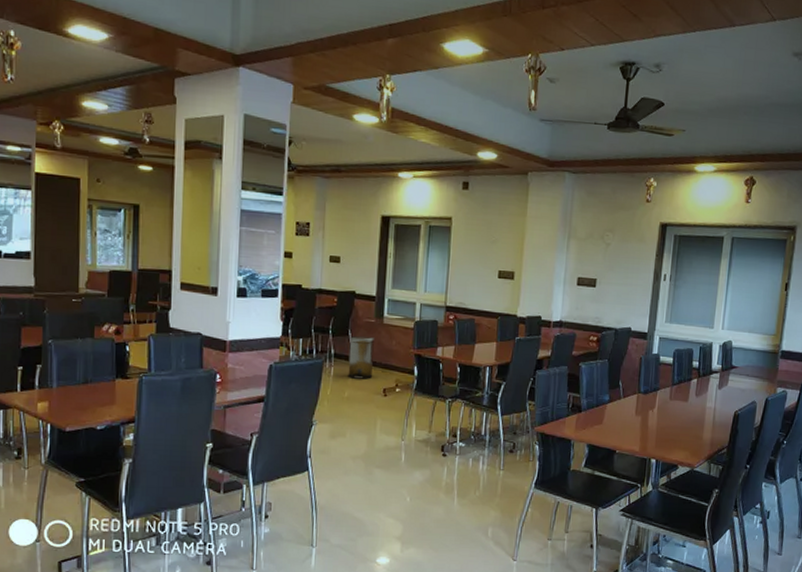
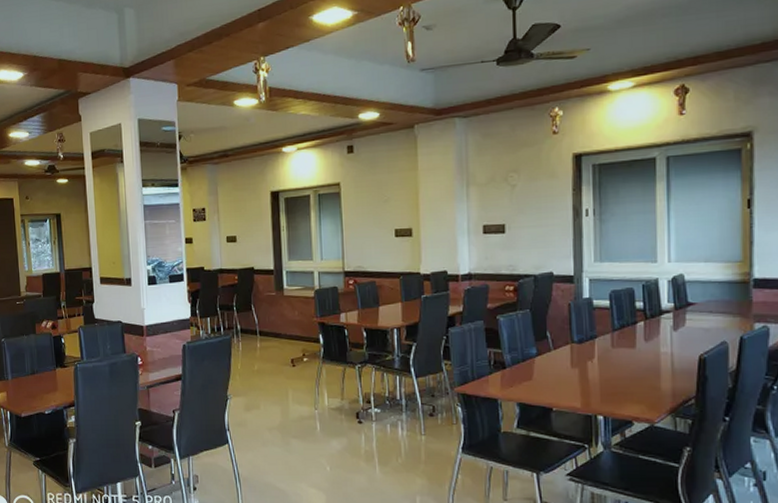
pedal bin: present [348,335,375,379] -> none [253,309,279,352]

